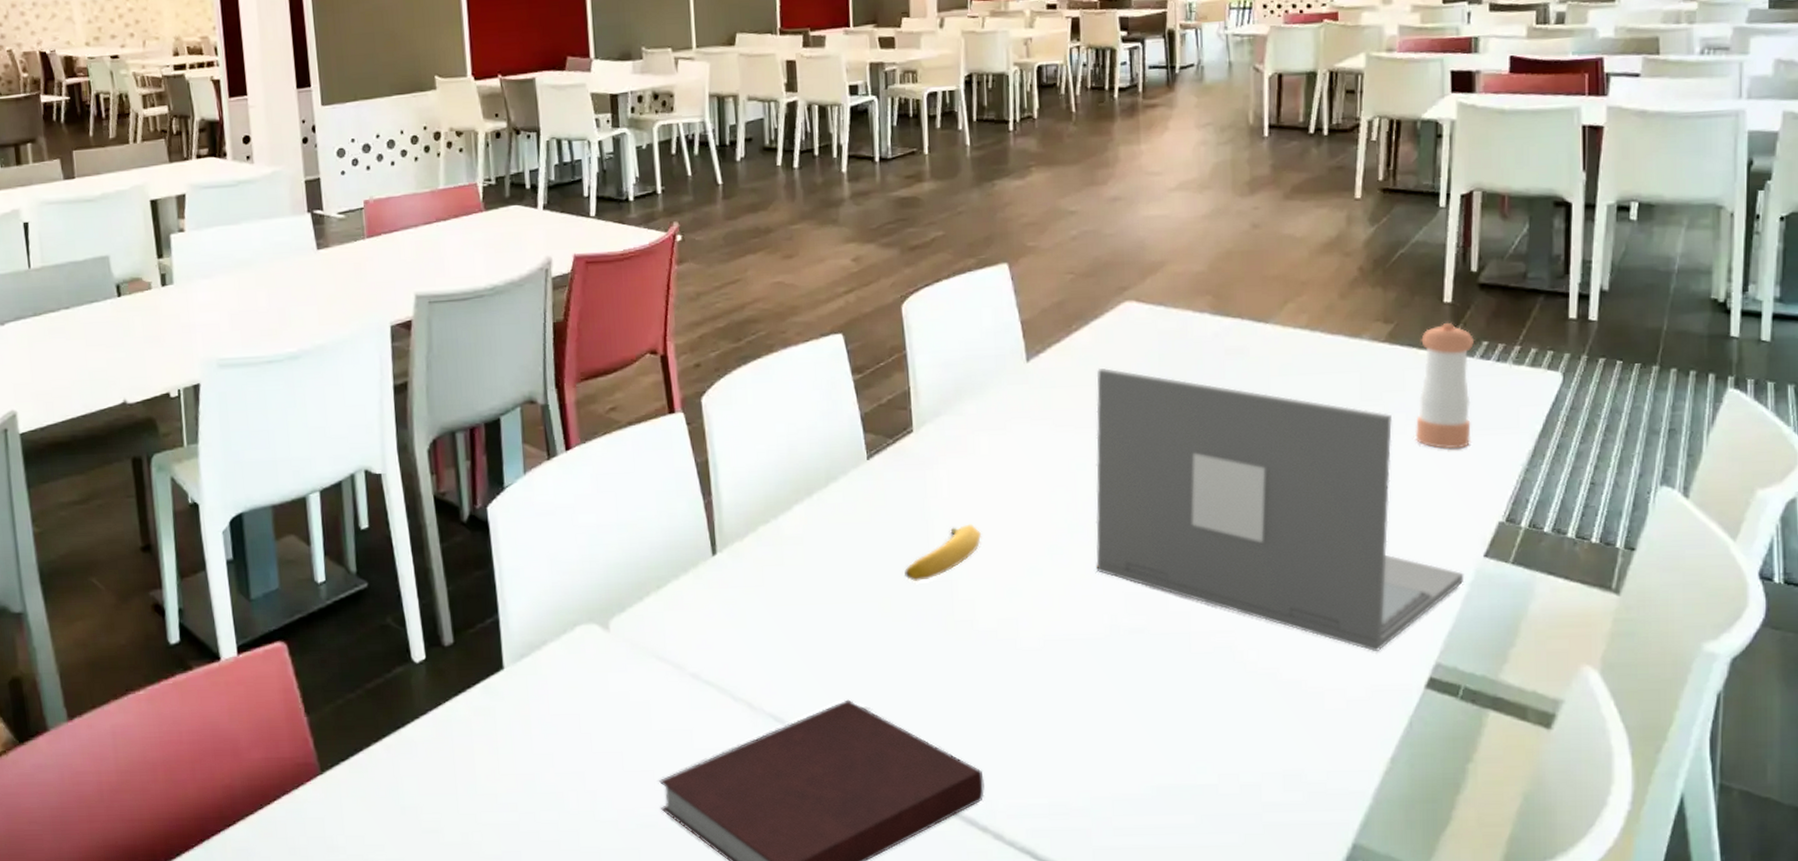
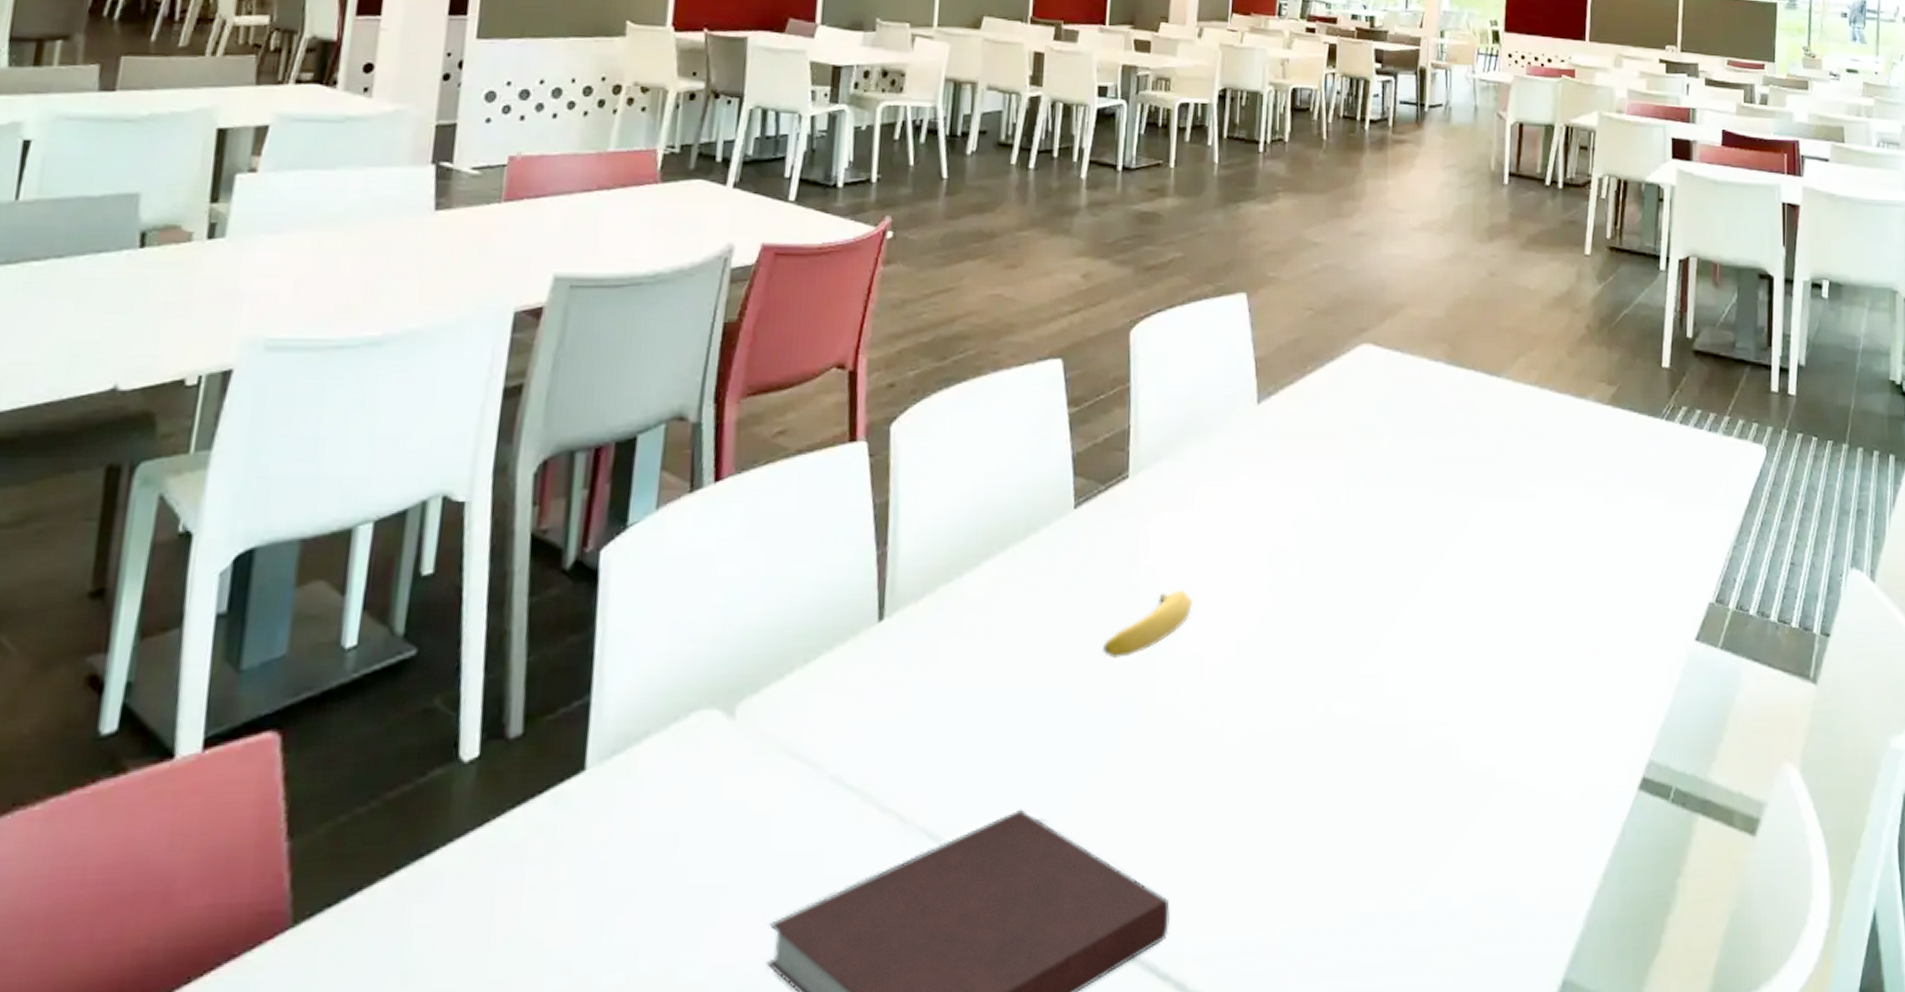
laptop: present [1096,368,1464,652] -> none [1313,416,1677,748]
pepper shaker: present [1416,323,1475,449] -> none [1635,389,1690,522]

